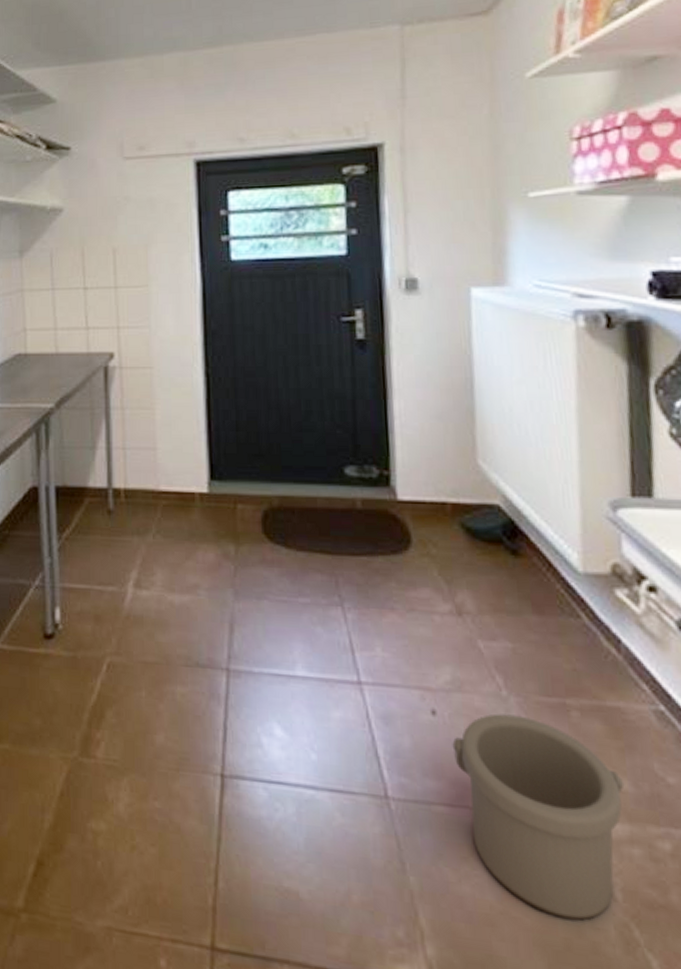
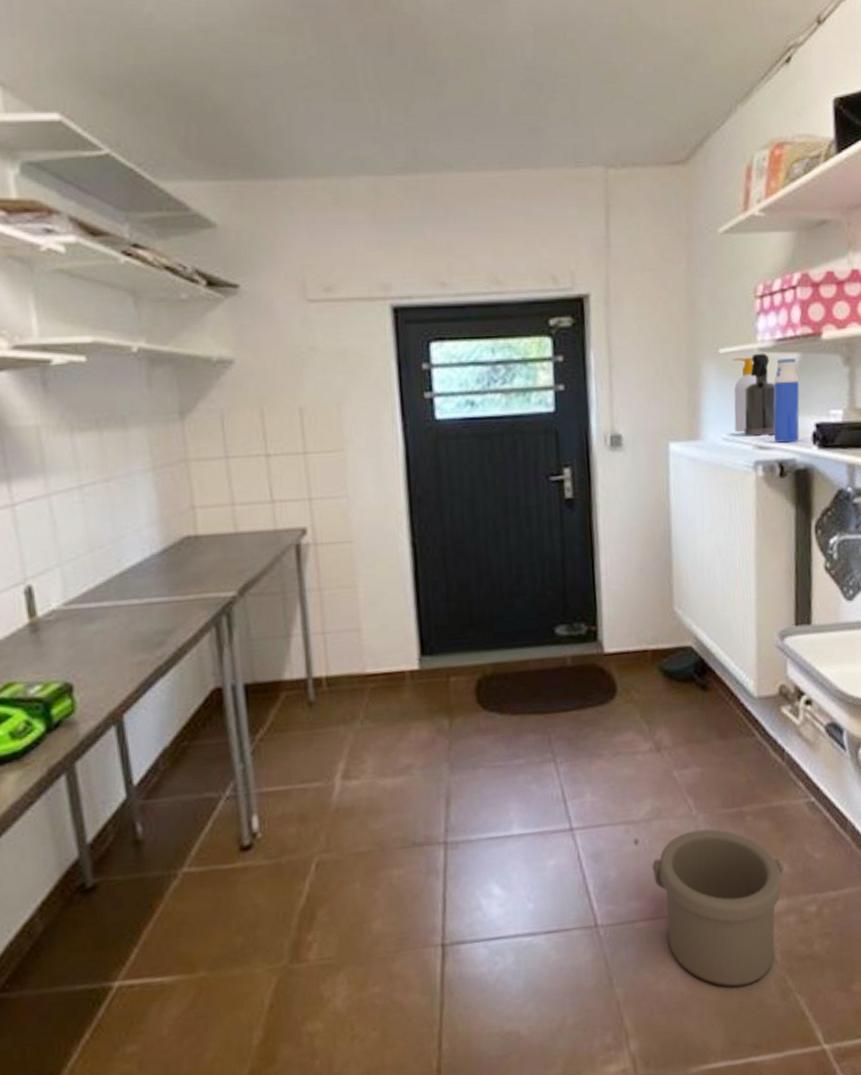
soap bottle: none [545,201,575,280] -> present [733,357,757,433]
spray bottle: none [559,196,600,284] -> present [744,353,776,436]
water bottle: none [595,201,631,291] -> present [773,358,800,443]

